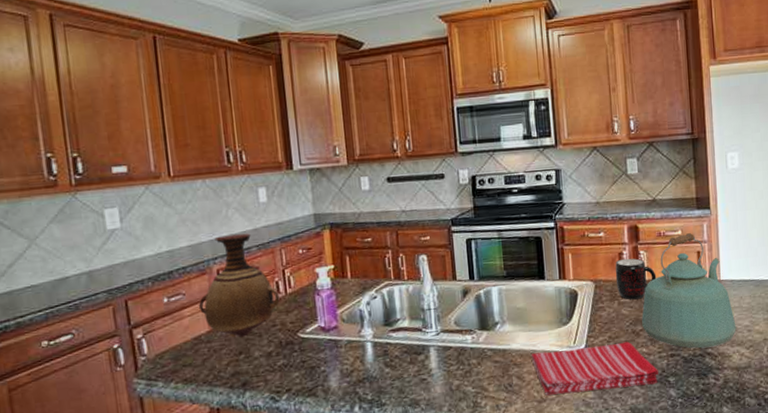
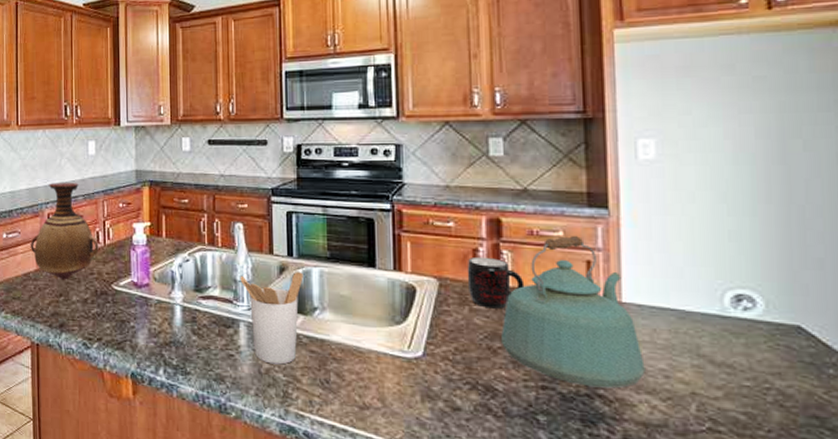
utensil holder: none [427,293,485,380] -> present [240,272,304,365]
dish towel: present [531,341,659,395] -> none [353,350,524,419]

